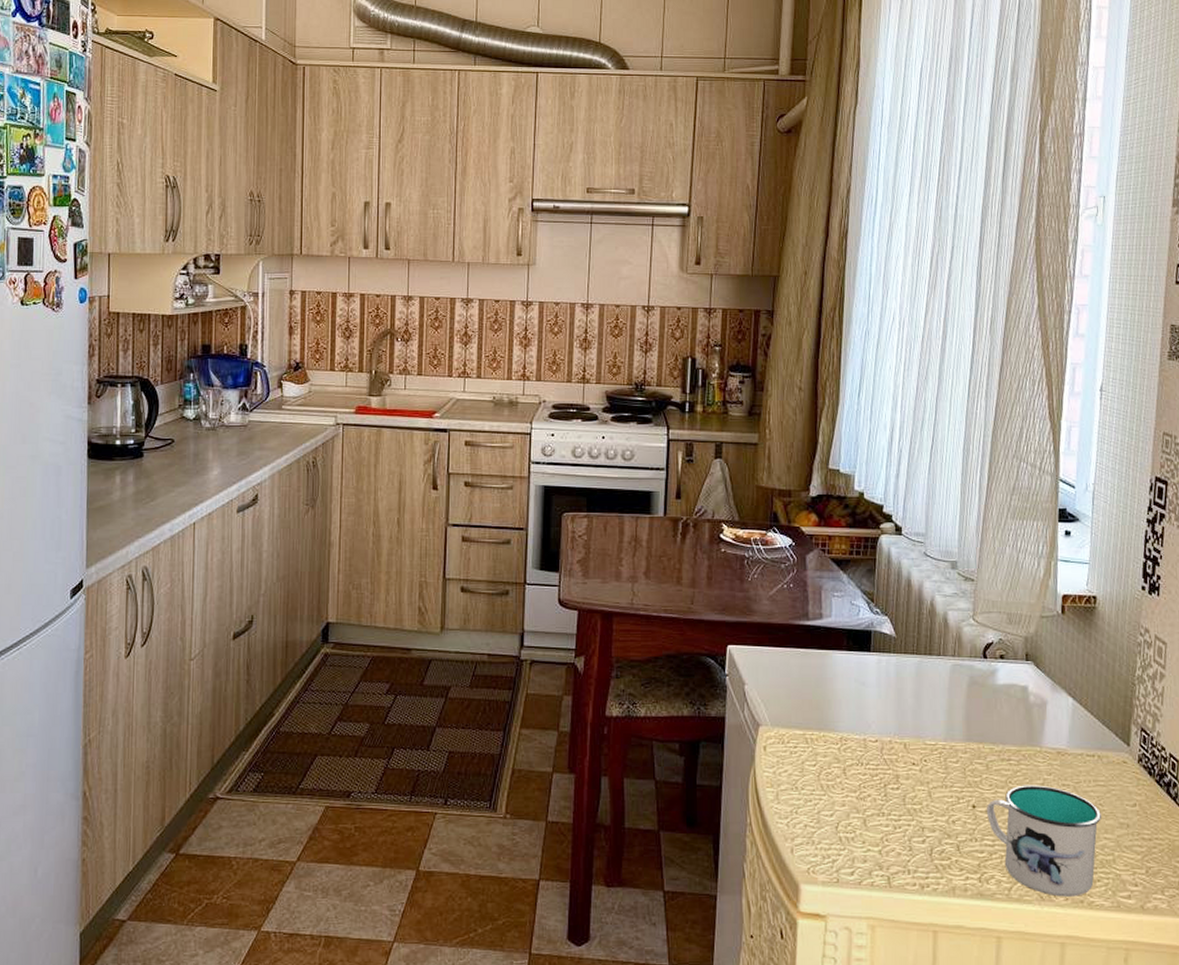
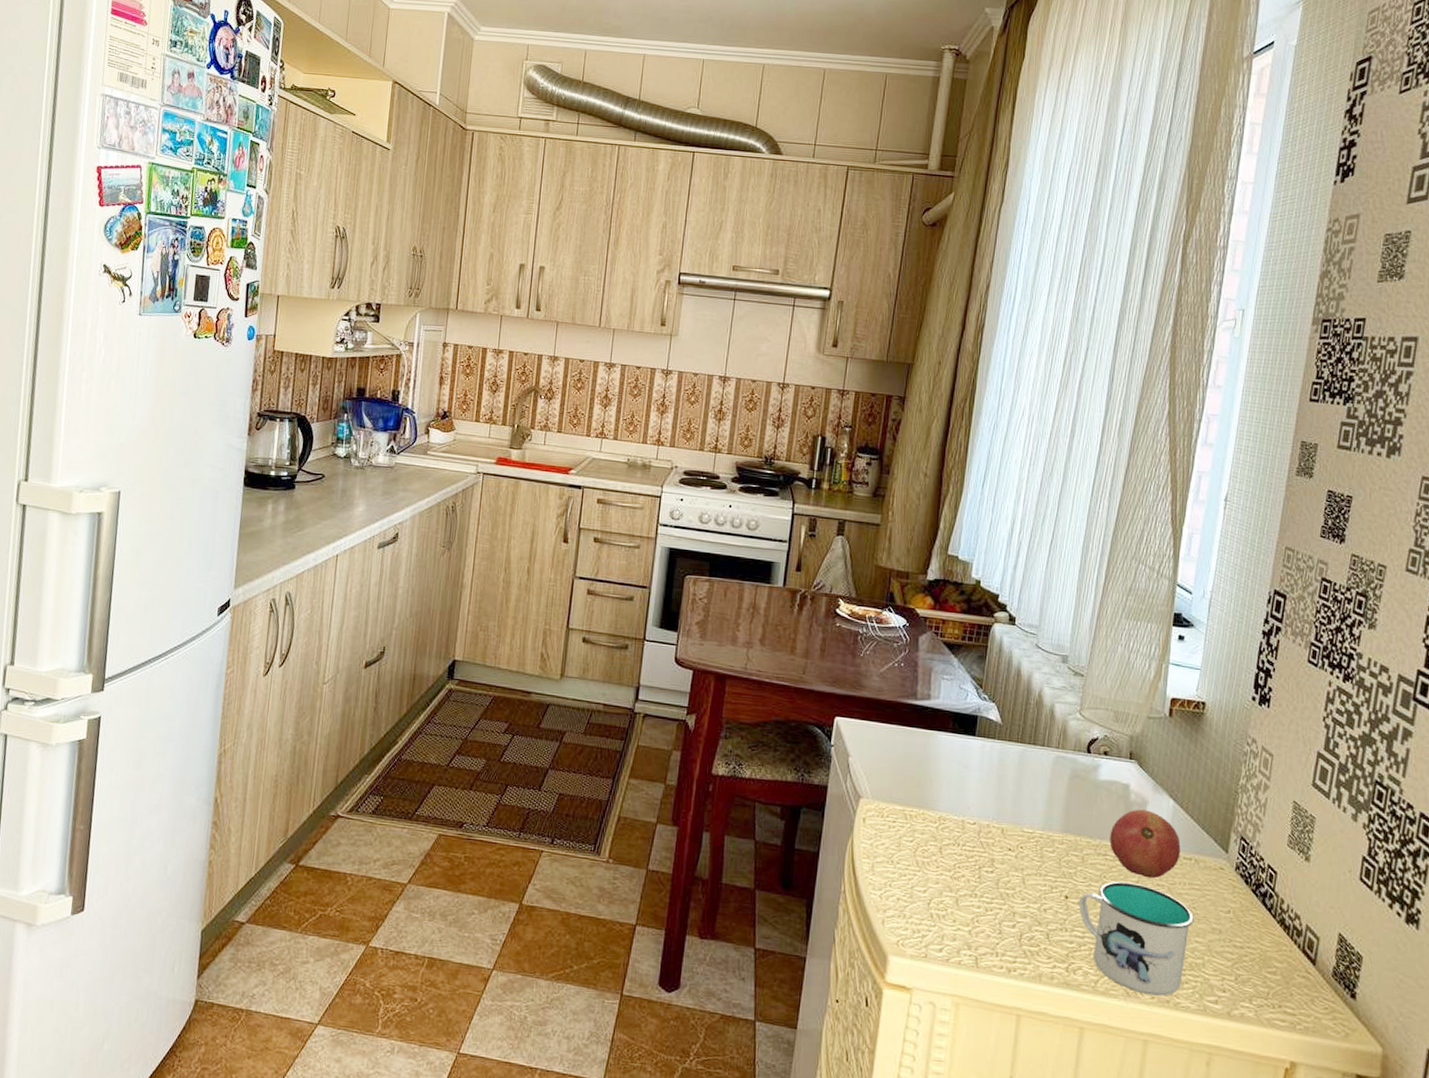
fruit: none [1012,710,1083,779] -> present [1109,809,1181,879]

